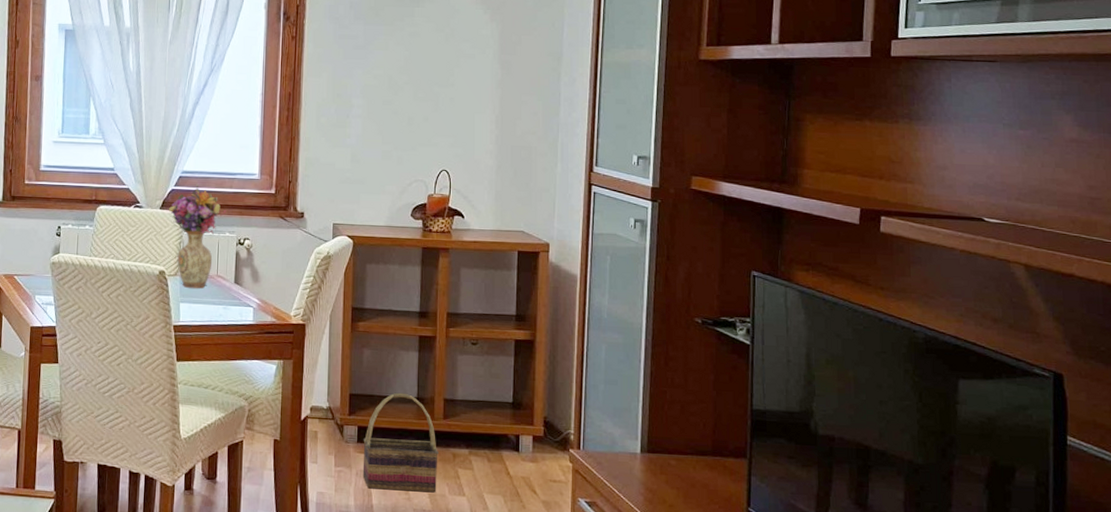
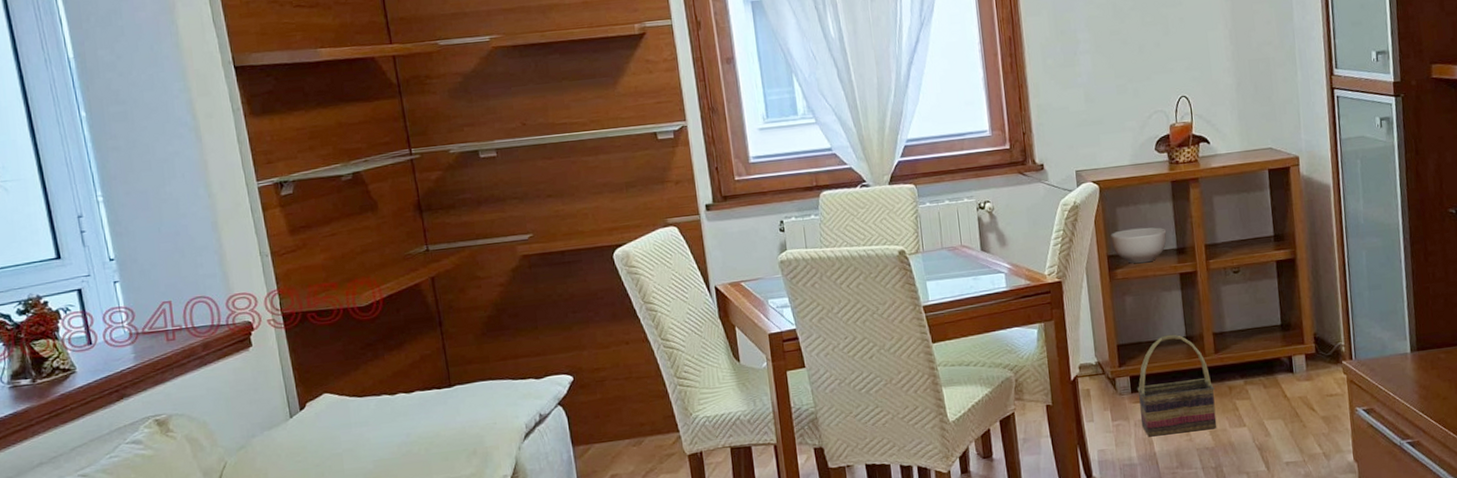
flower arrangement: present [169,184,229,290] -> none [899,151,964,265]
bowl: none [358,285,412,321] -> present [1111,227,1167,264]

